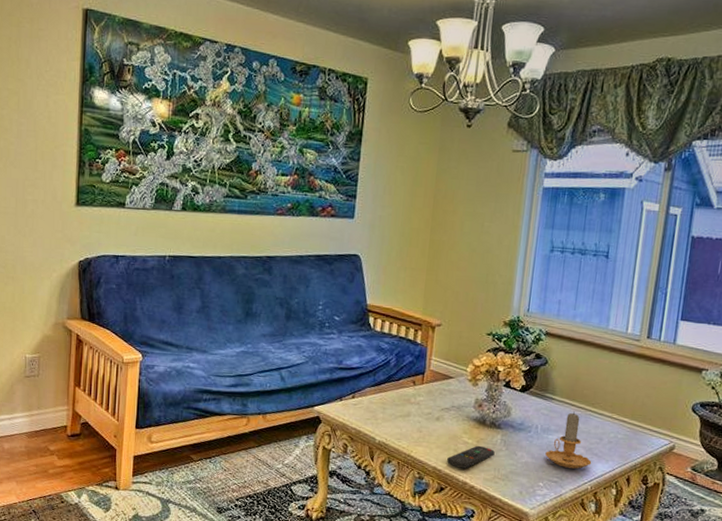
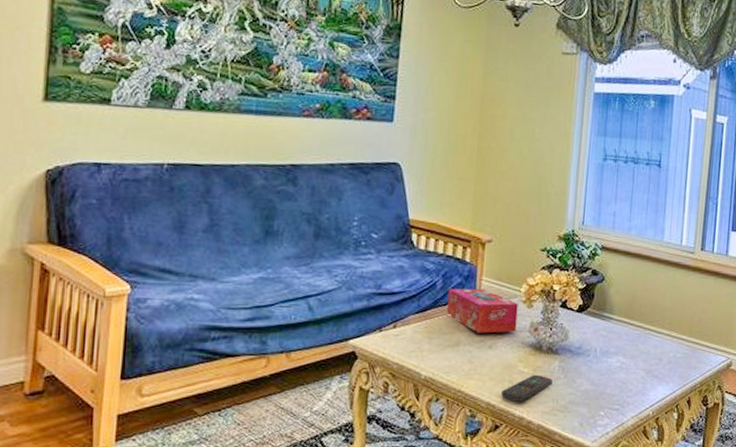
tissue box: none [399,366,464,407] -> present [446,288,518,333]
candle: present [545,411,592,469] -> none [605,331,653,394]

